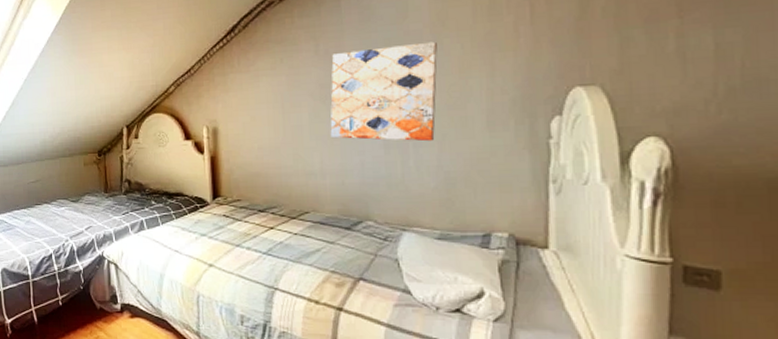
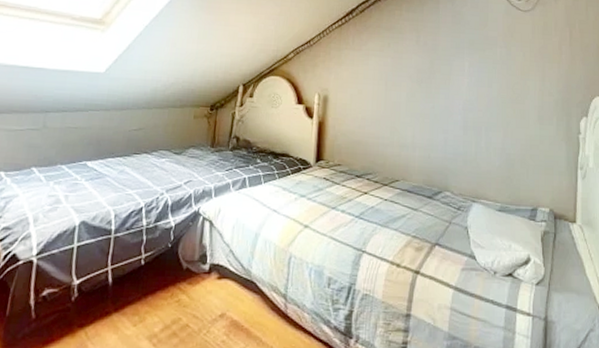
wall art: present [330,41,438,142] -> none [422,45,507,128]

